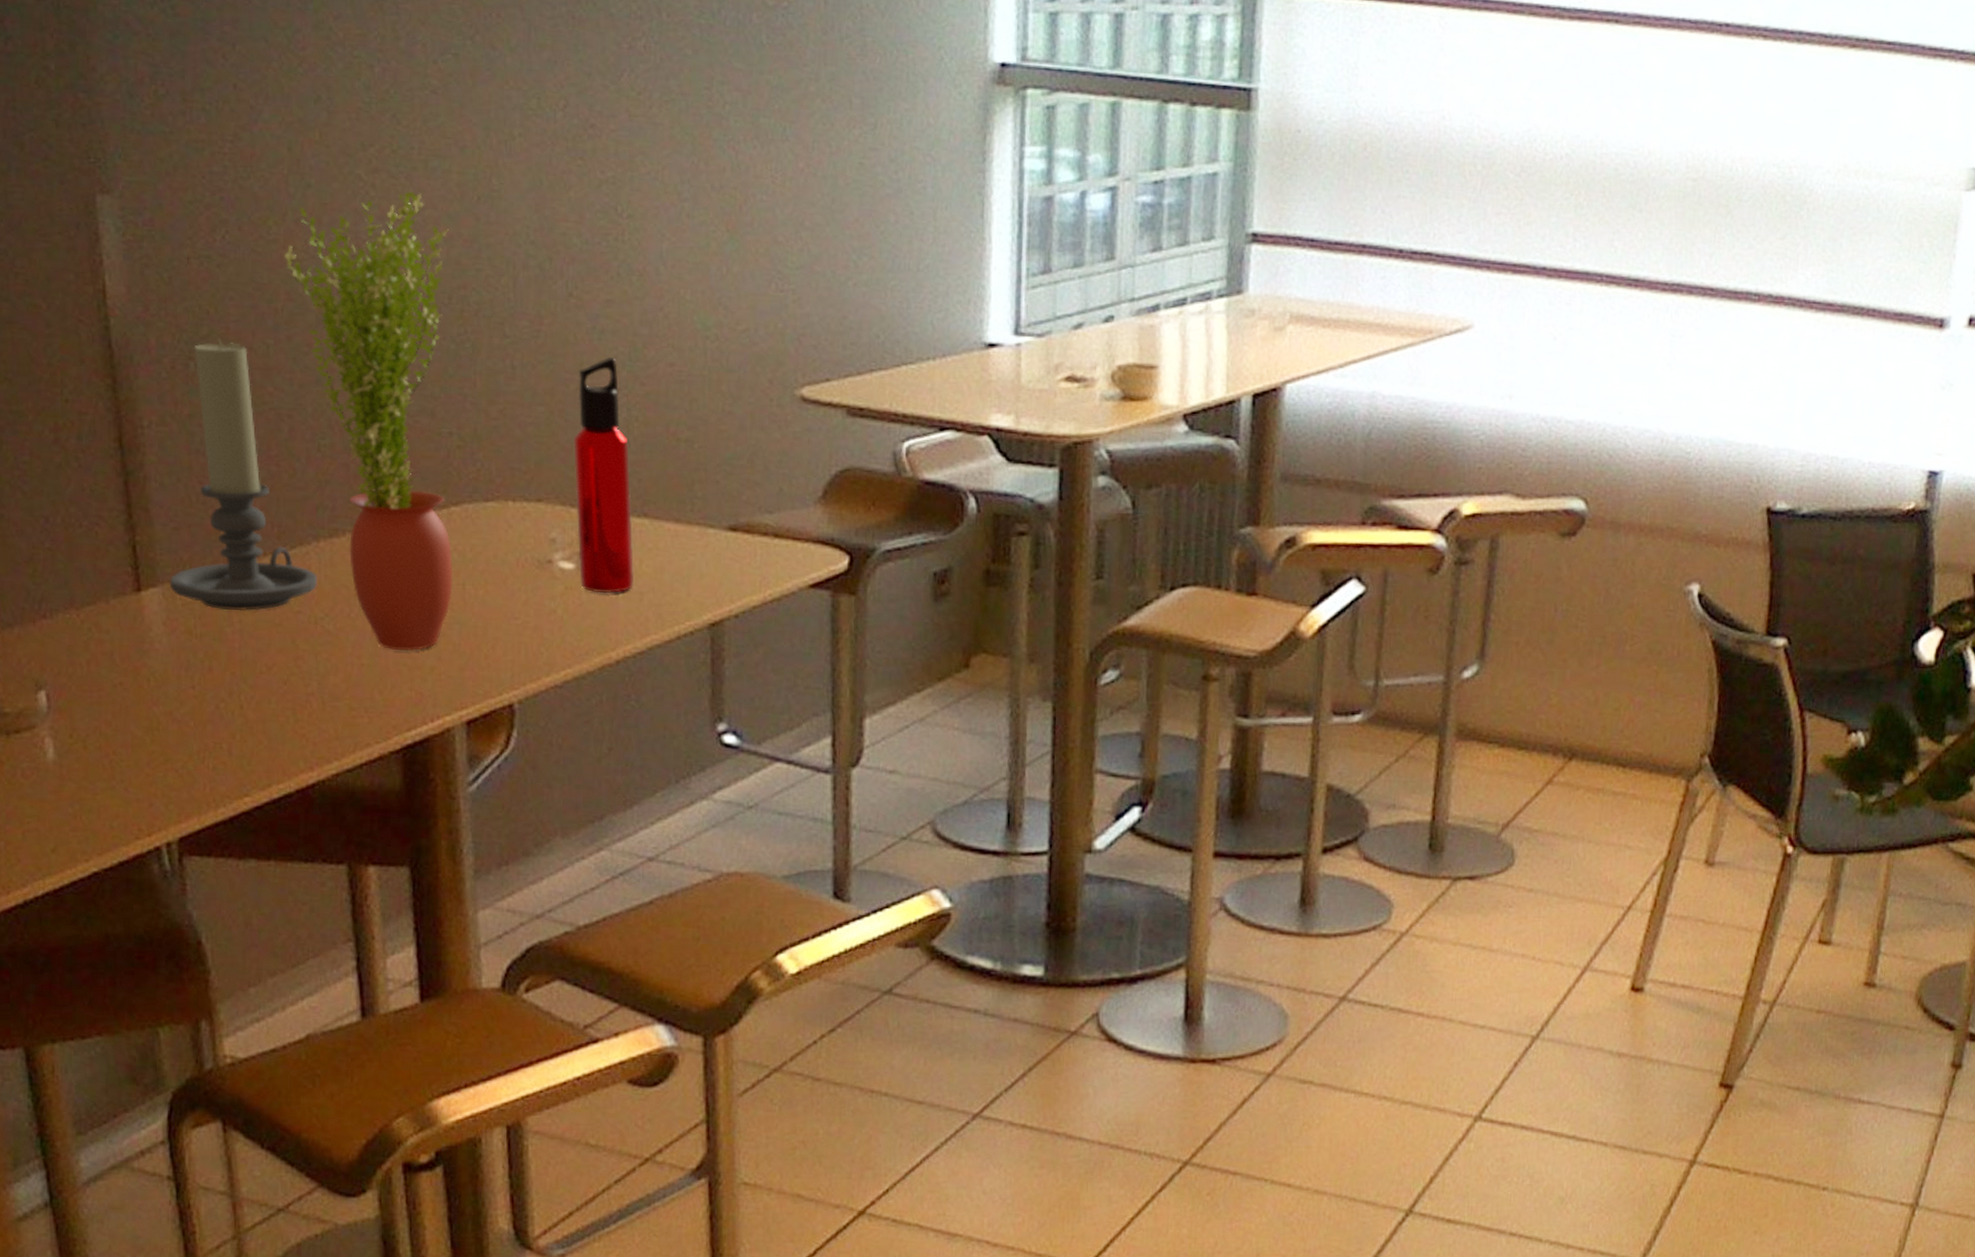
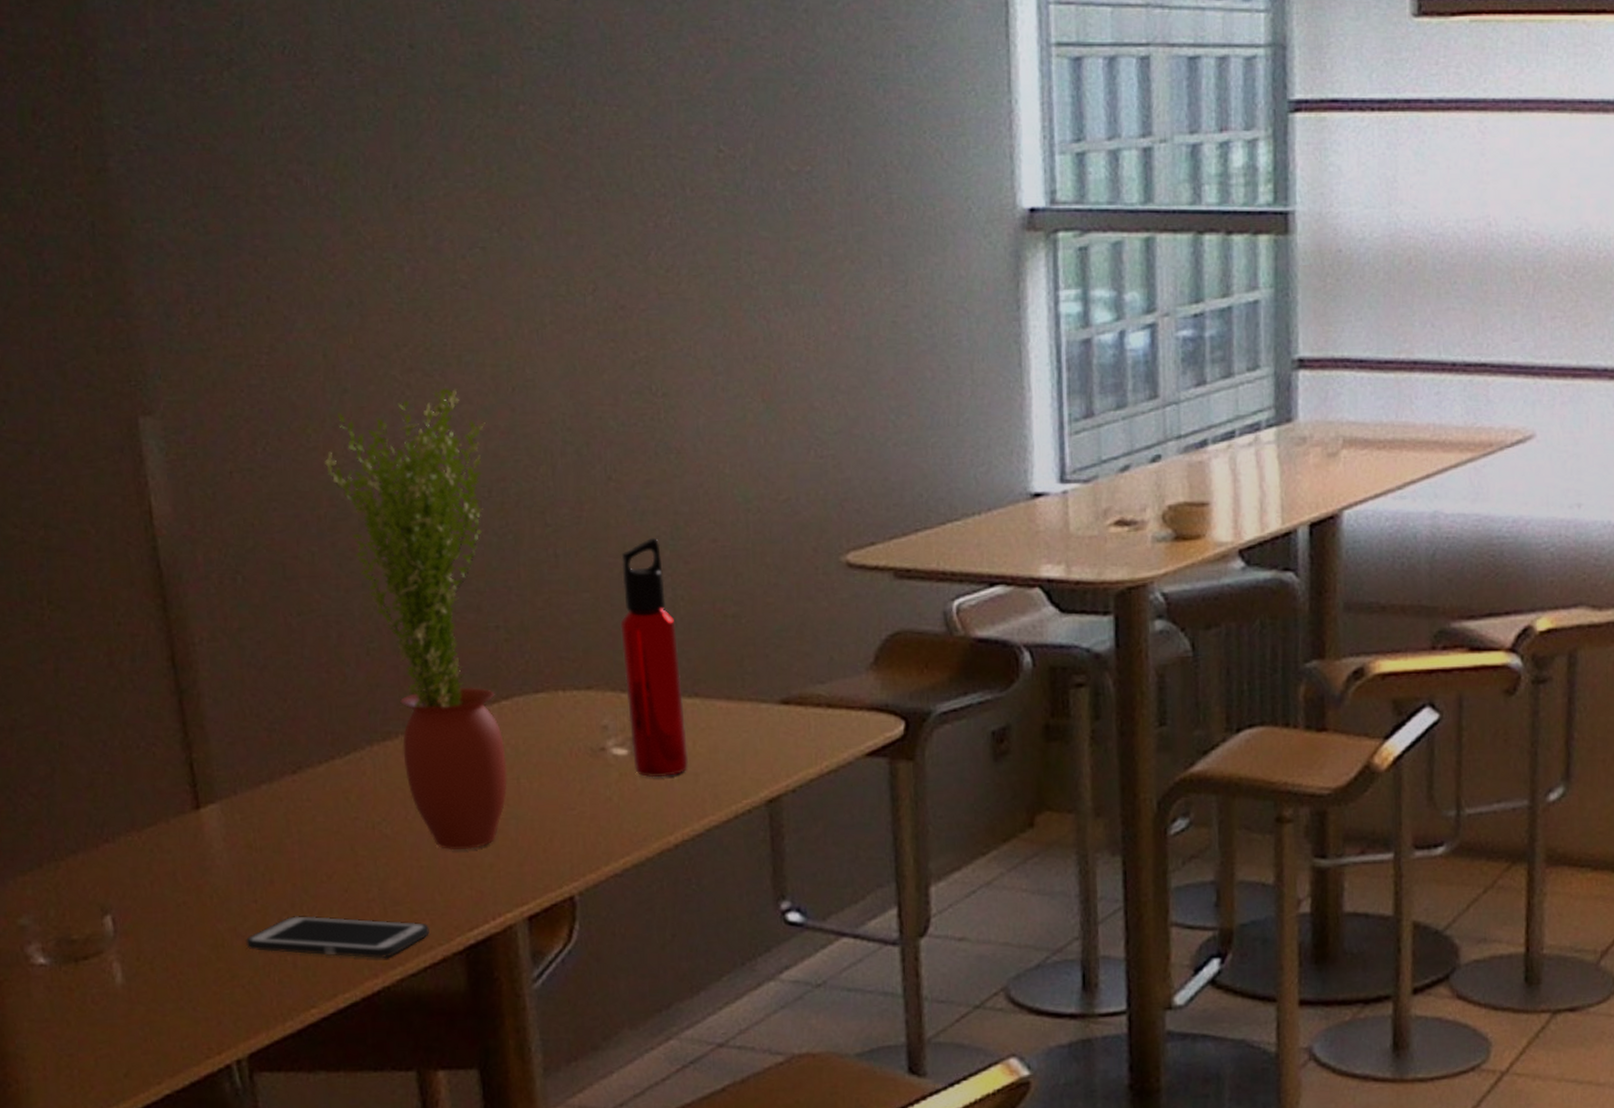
candle holder: present [169,339,317,611] -> none [227,551,373,822]
cell phone: none [182,703,367,753] -> present [246,915,429,959]

